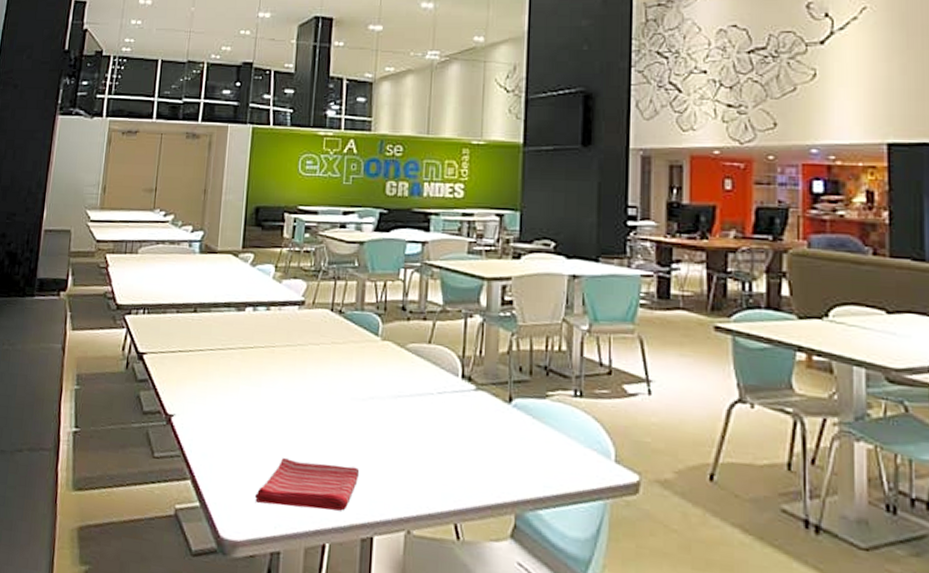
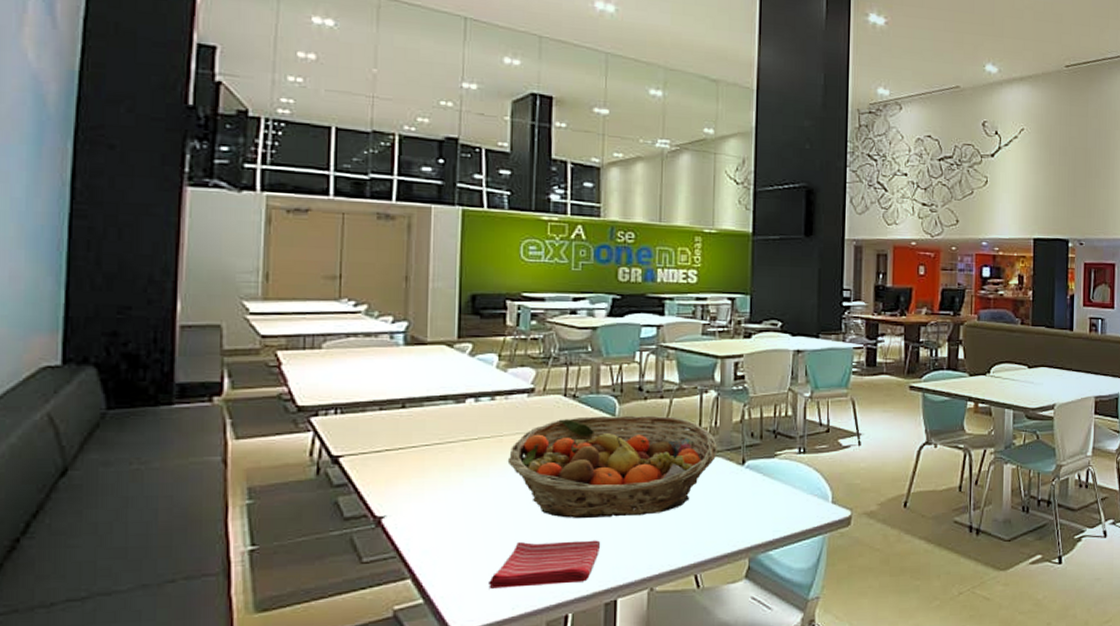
fruit basket: none [277,333,482,447] -> present [507,415,717,518]

